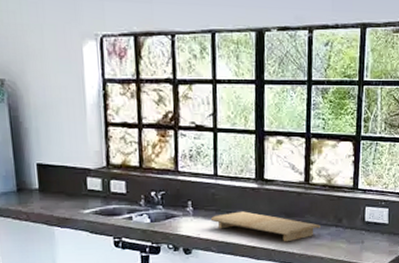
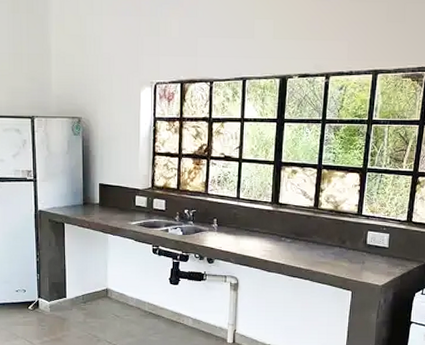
cutting board: present [210,211,320,242] -> none [231,229,326,258]

